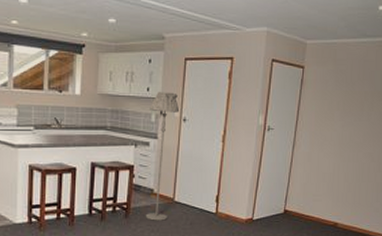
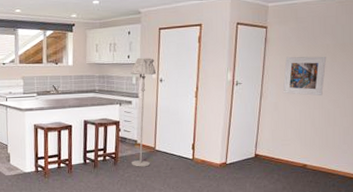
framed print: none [317,102,364,147] -> present [282,56,327,96]

